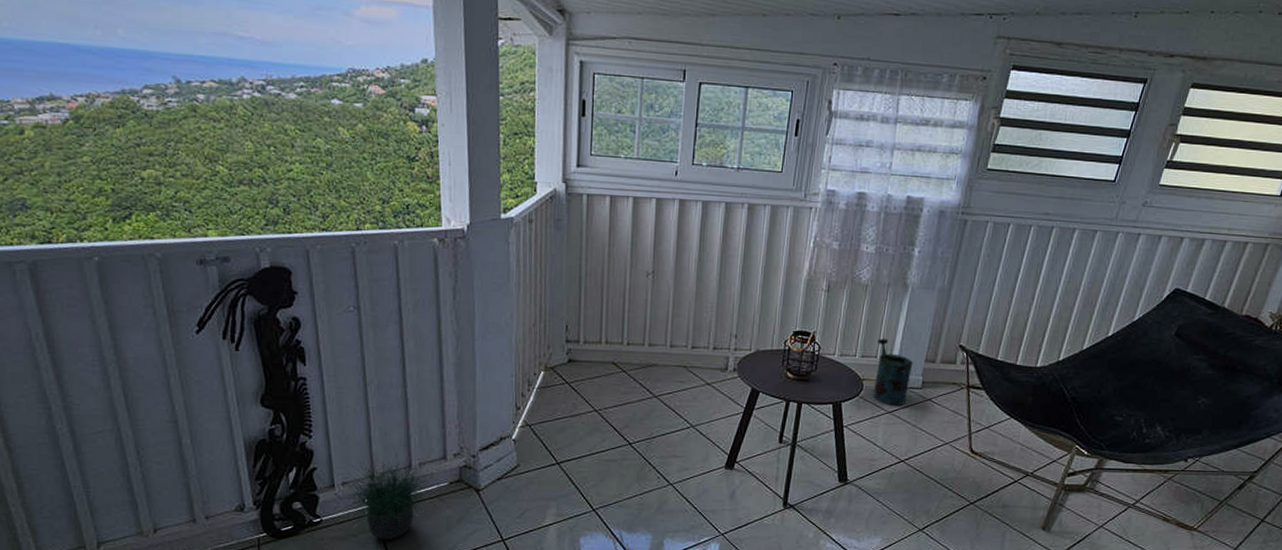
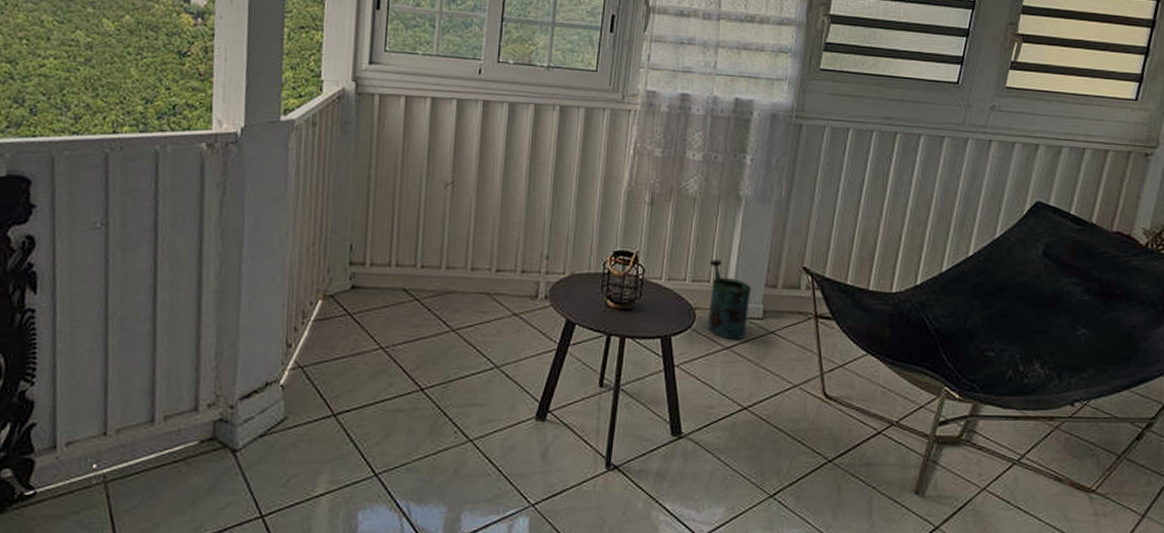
potted plant: present [339,444,436,540] -> none [60,392,182,519]

